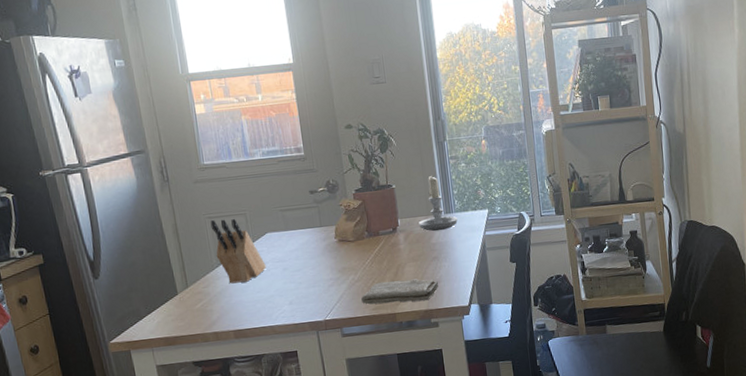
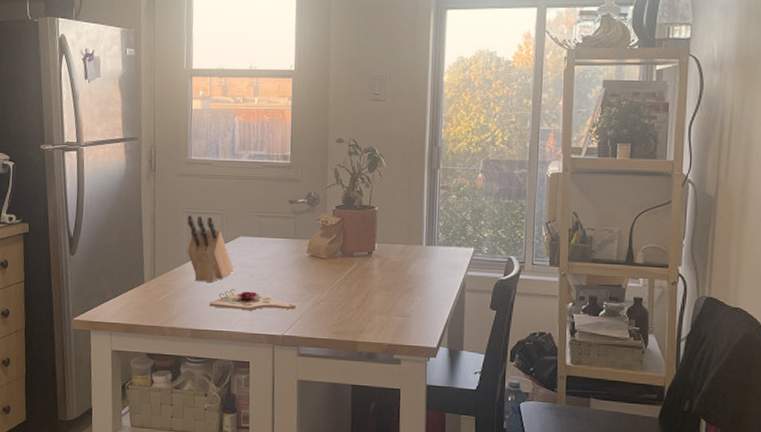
cutting board: none [247,284,333,306] -> present [209,288,296,310]
washcloth: present [361,279,438,305] -> none [324,306,407,334]
candle: present [419,175,458,231] -> none [397,202,439,263]

